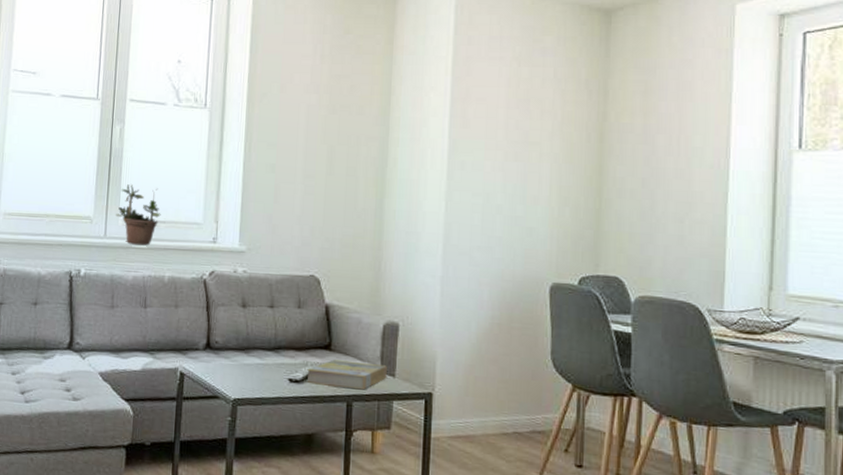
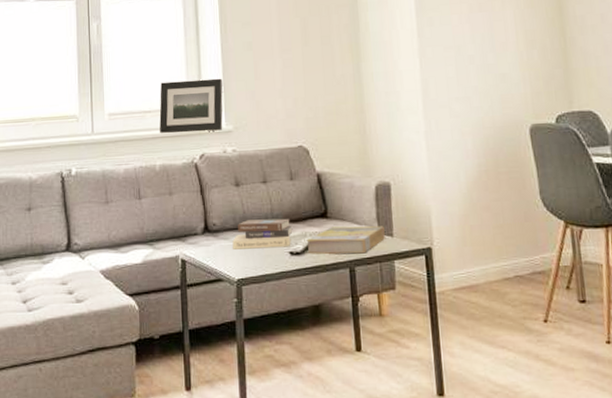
potted plant: present [116,184,161,246] -> none [101,78,146,138]
picture frame: none [172,194,240,250] -> present [159,78,223,134]
books: none [232,342,295,374] -> present [232,218,293,250]

